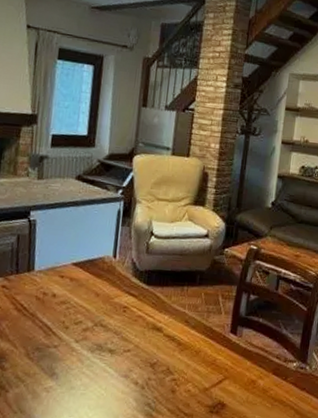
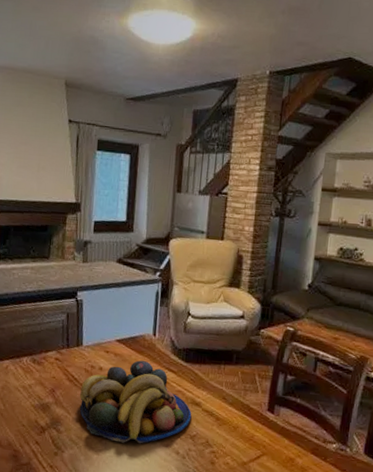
fruit bowl: none [28,285,153,377] -> present [79,360,192,444]

